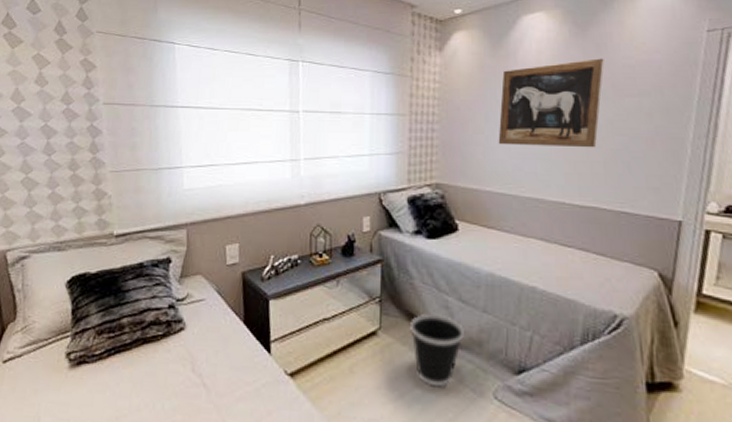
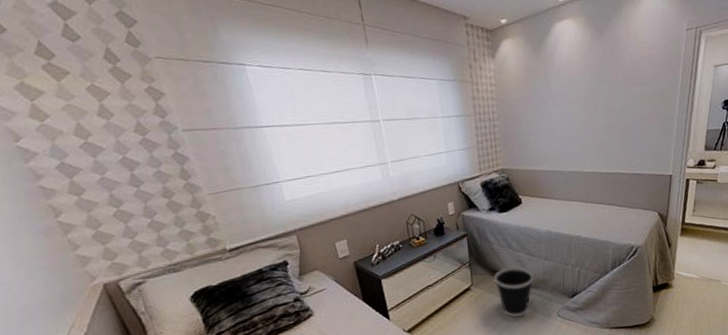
wall art: present [498,58,605,148] -> none [543,56,618,133]

